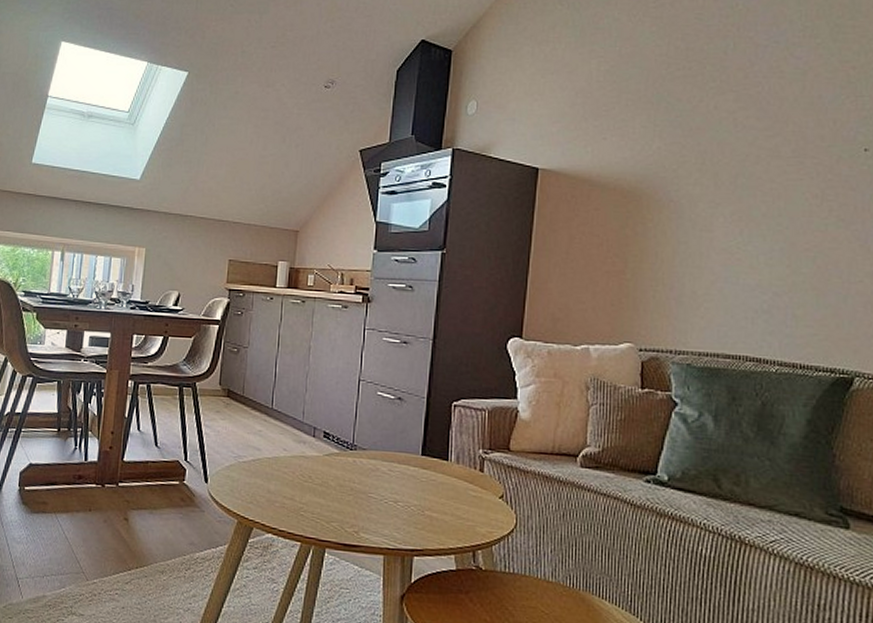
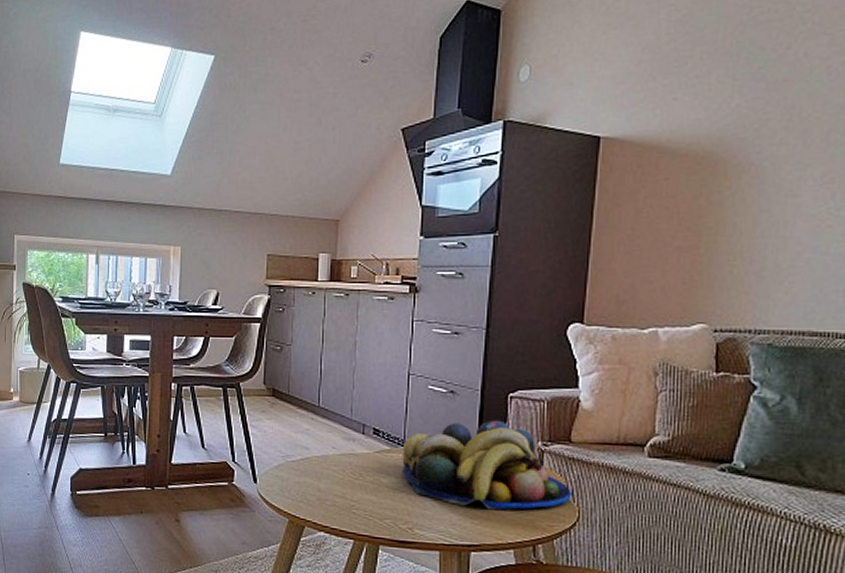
fruit bowl: none [350,427,510,516] -> present [402,419,572,511]

